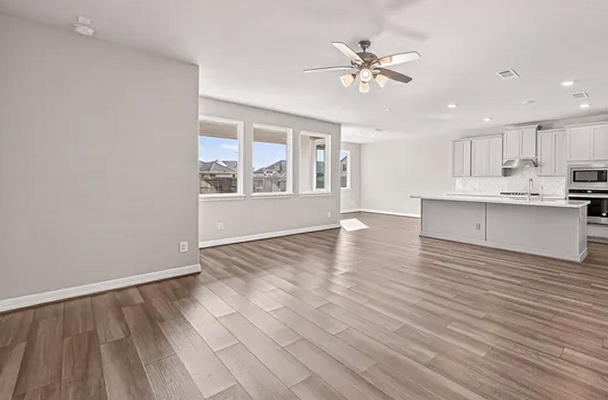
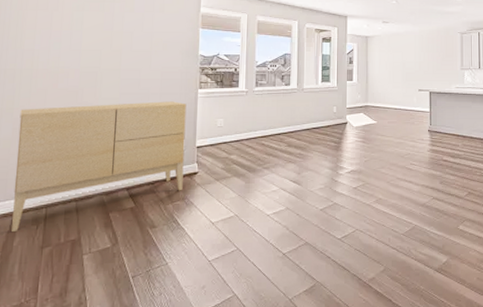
sideboard: none [34,205,188,324] -> present [12,101,187,233]

